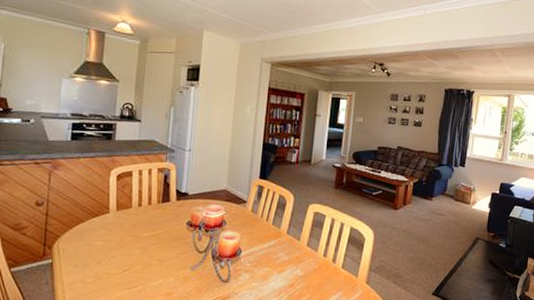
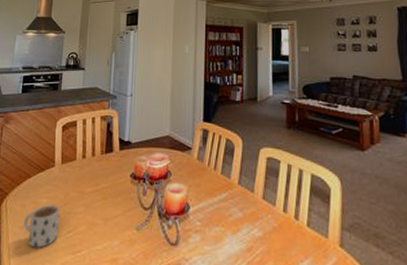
mug: none [77,247,115,284] -> present [23,205,60,248]

